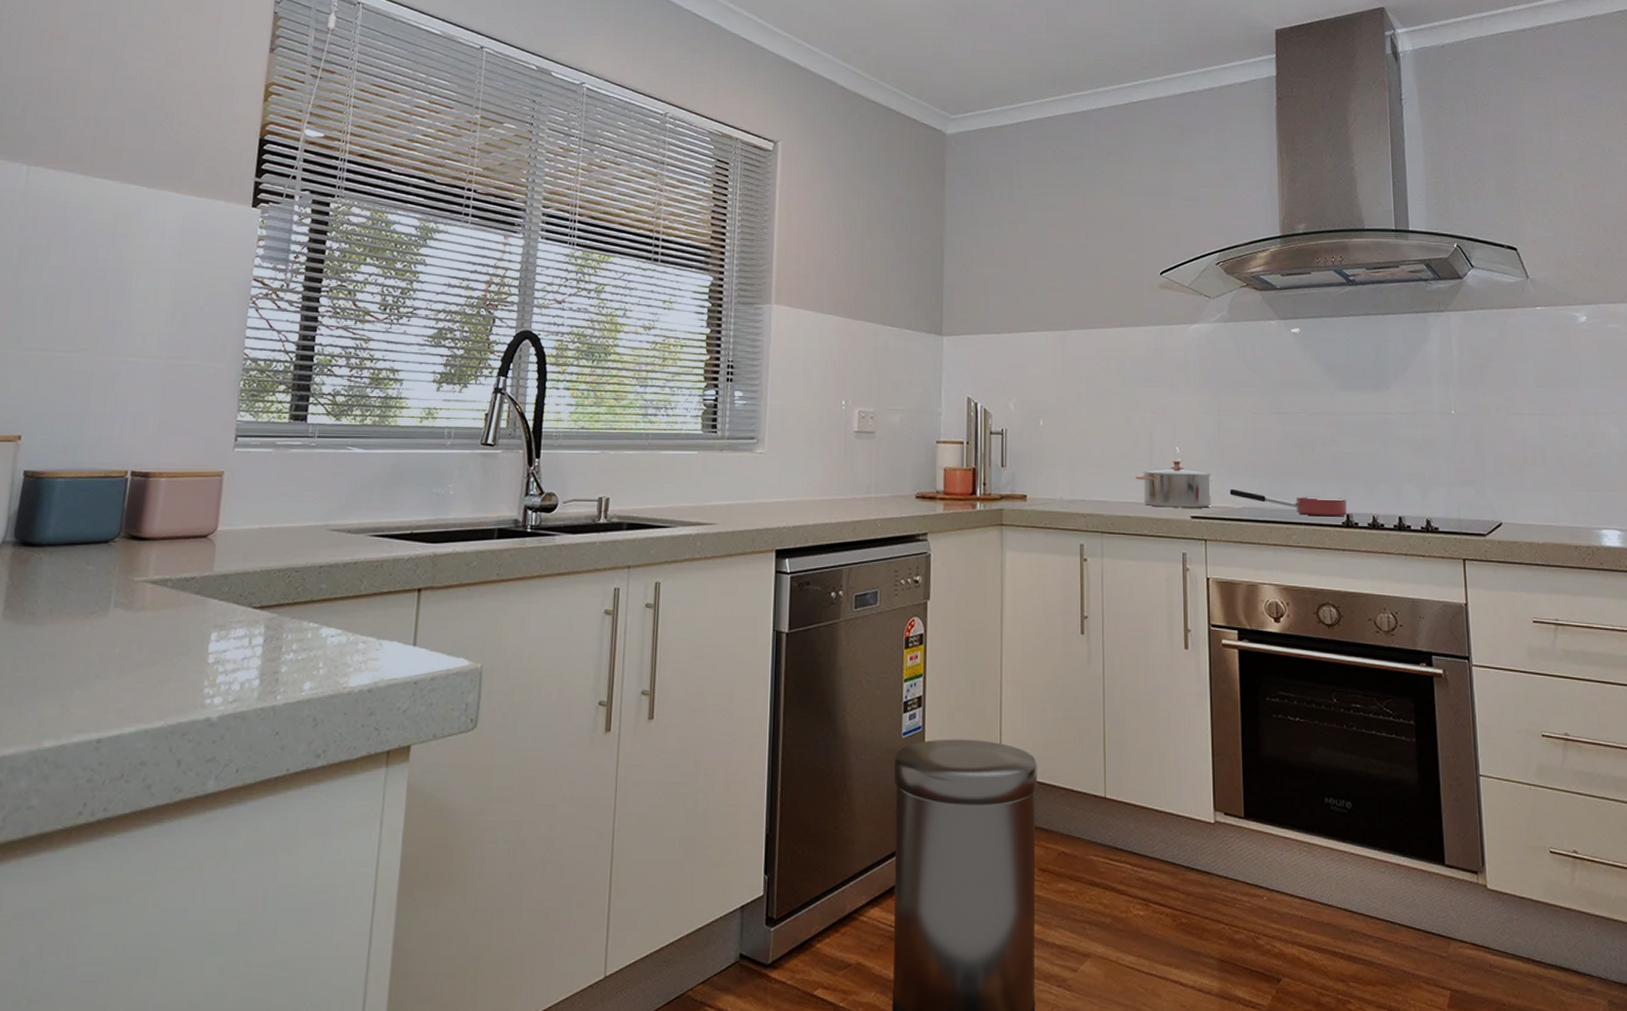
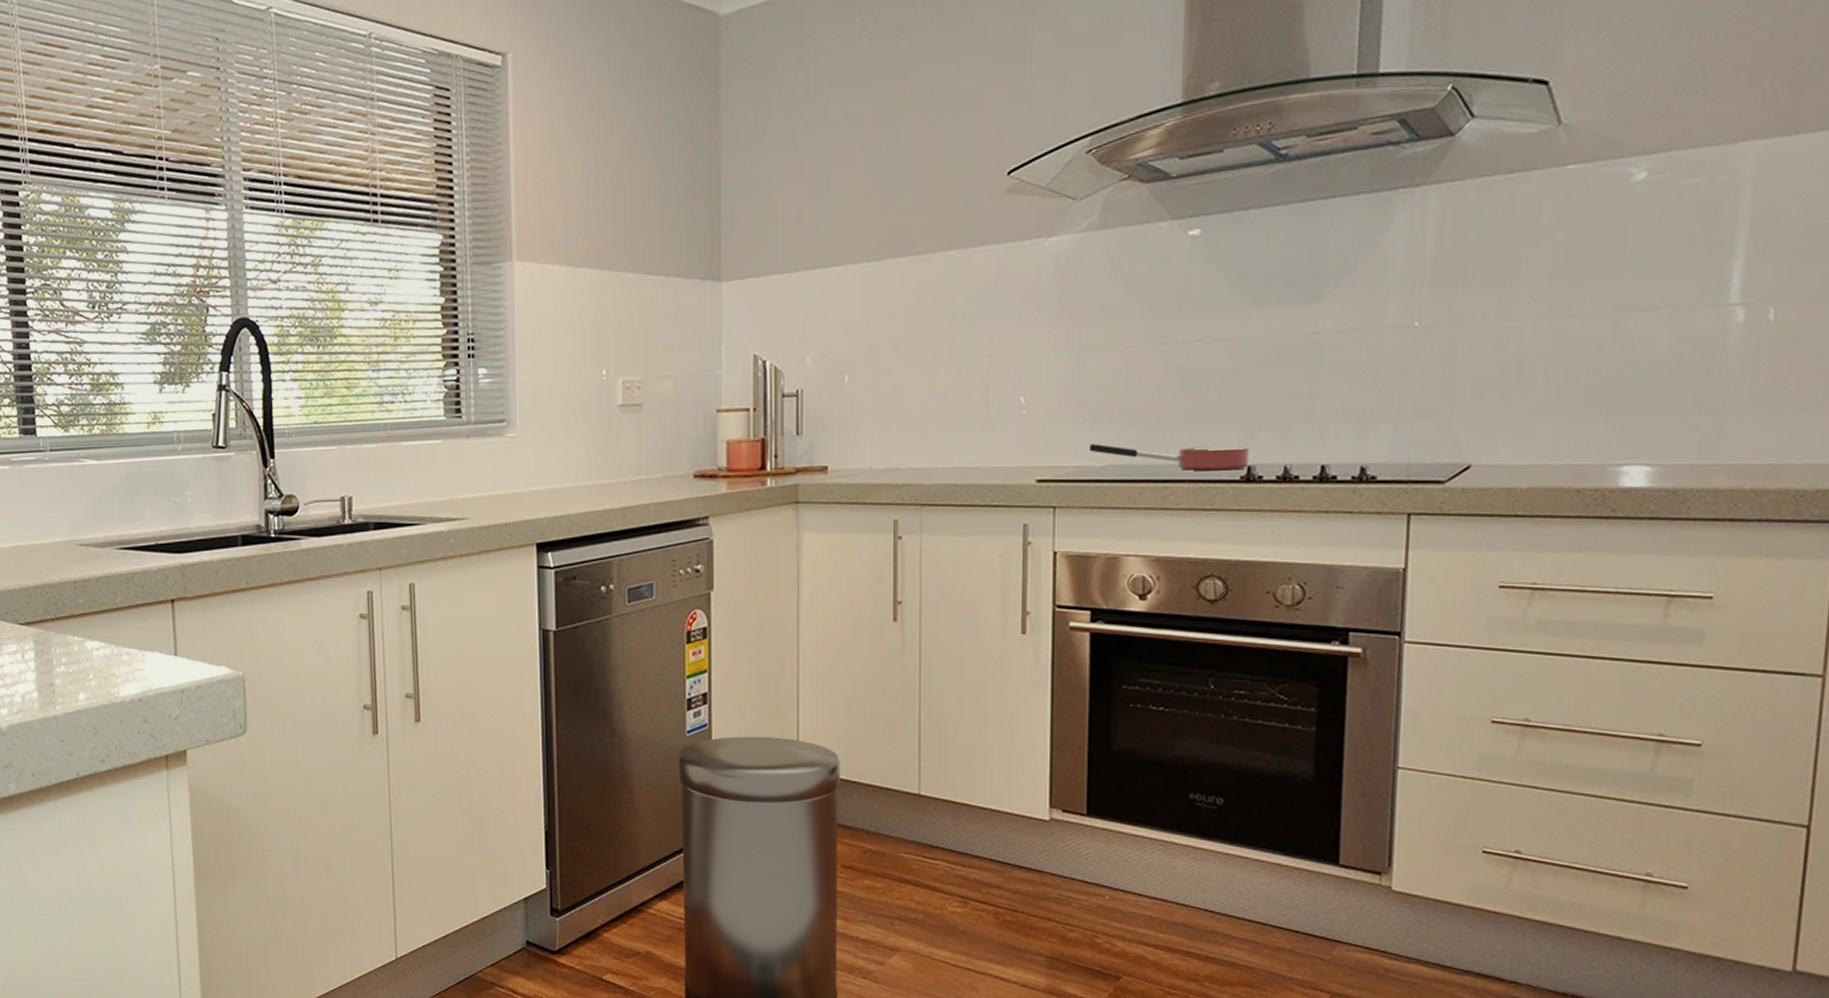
cooking pot: present [1135,459,1213,508] -> none [965,412,1068,471]

